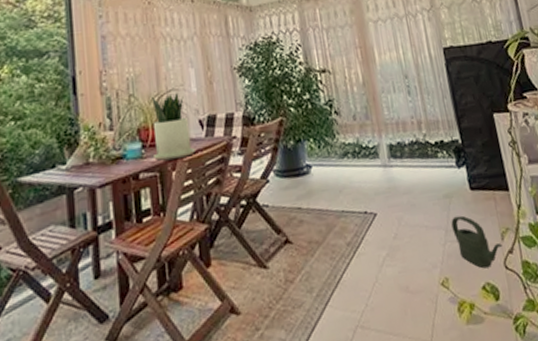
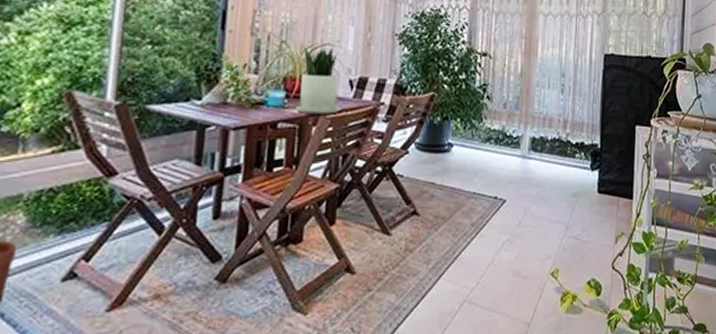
watering can: present [451,215,503,268] -> none [573,215,615,266]

